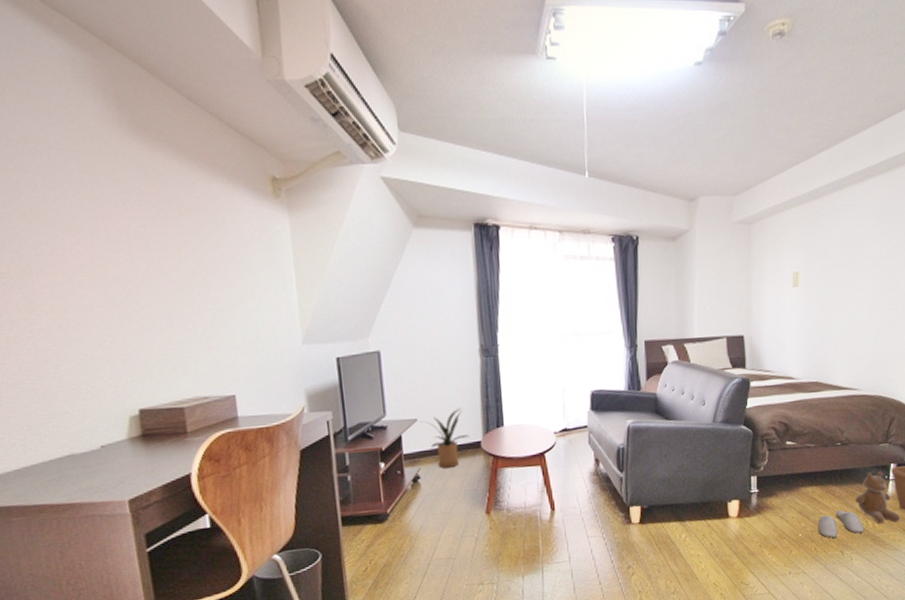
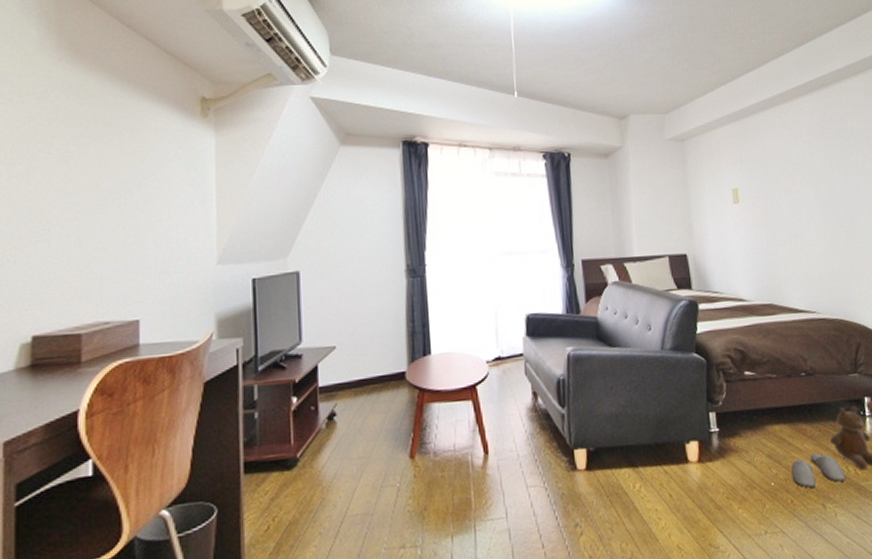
house plant: present [419,407,471,468] -> none [338,333,394,403]

